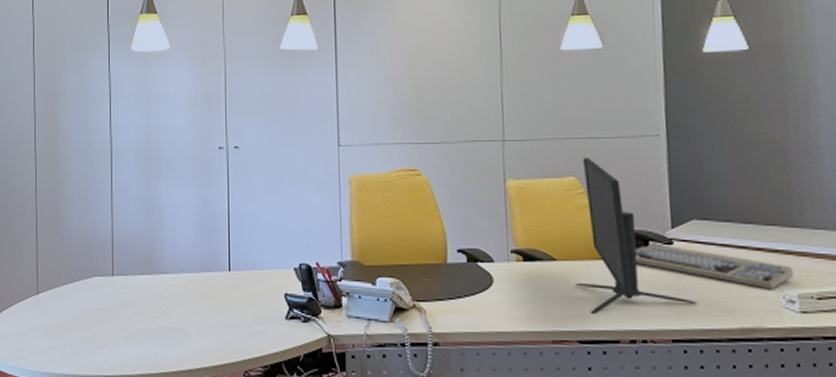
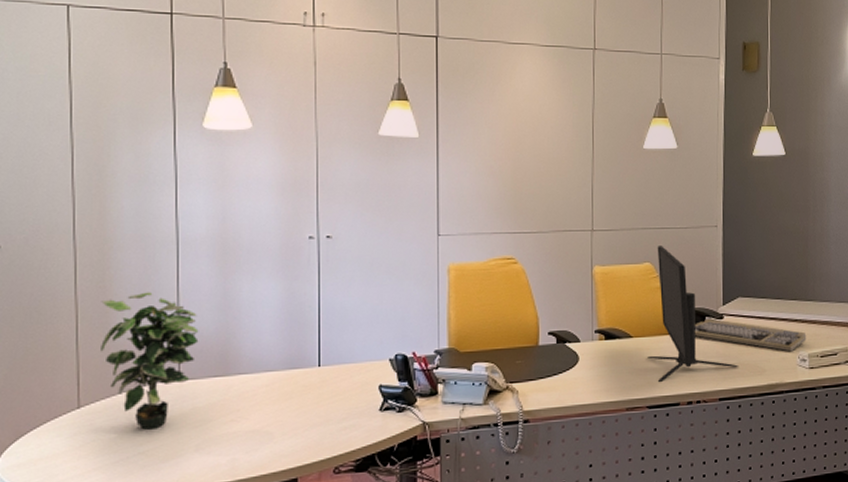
potted plant: none [54,195,128,318] -> present [101,292,199,430]

